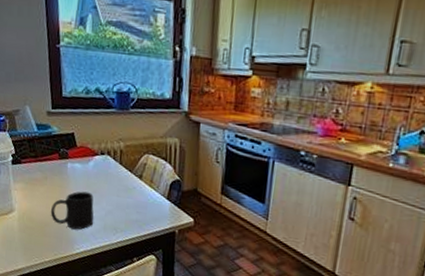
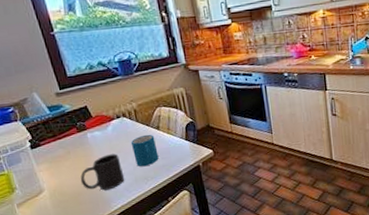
mug: none [108,180,135,216] -> present [130,134,159,167]

